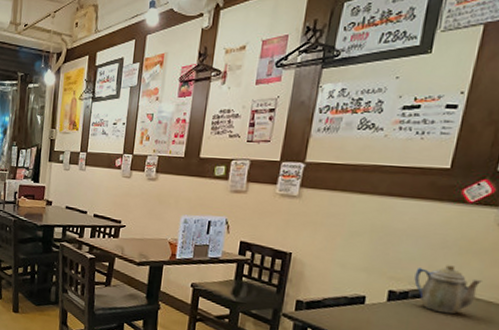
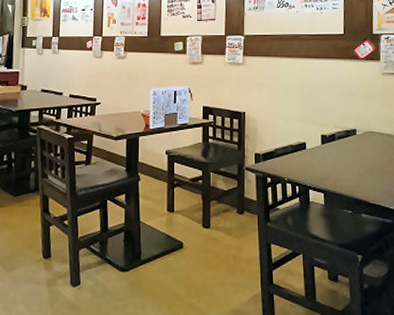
teapot: present [414,264,482,315] -> none [336,108,381,149]

